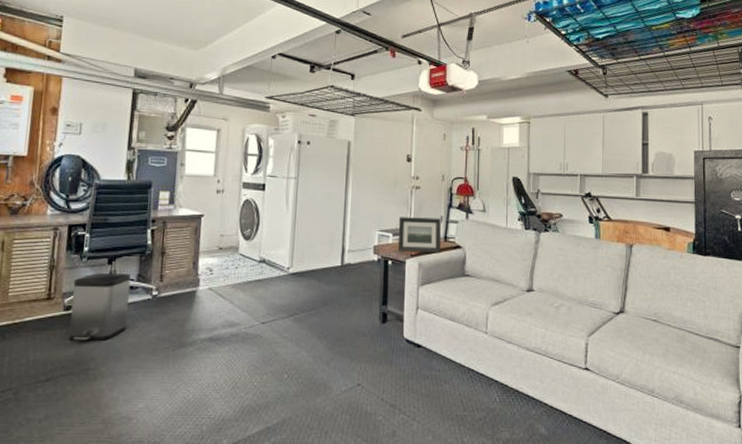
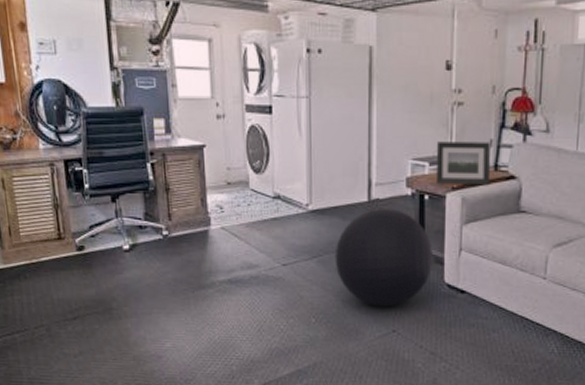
pedal bin: present [69,273,131,341] -> none [80,212,141,281]
exercise ball: none [309,271,395,362] -> present [334,207,434,307]

